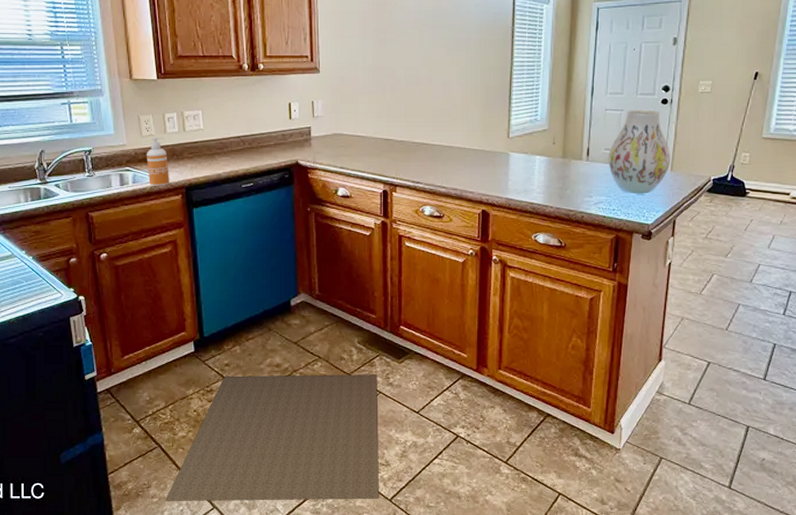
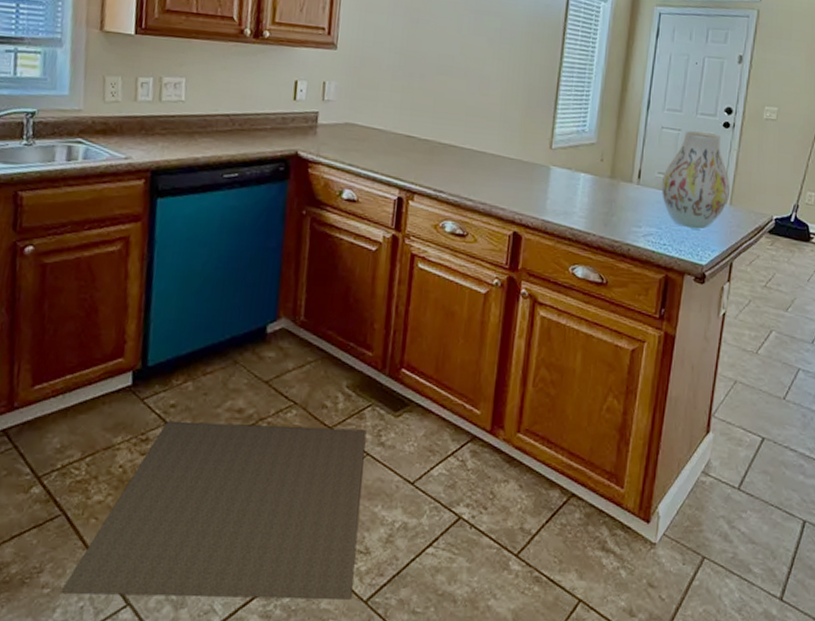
soap dispenser: present [146,137,170,186] -> none [104,104,134,166]

